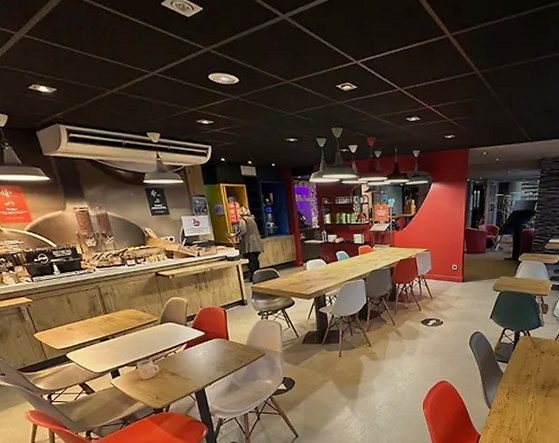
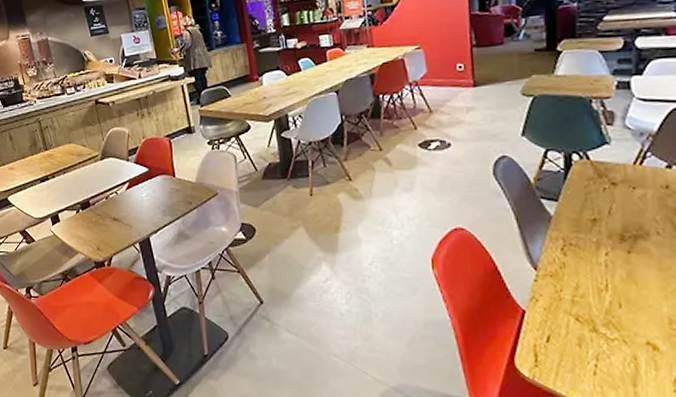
mug: present [137,359,160,380] -> none [77,201,101,226]

